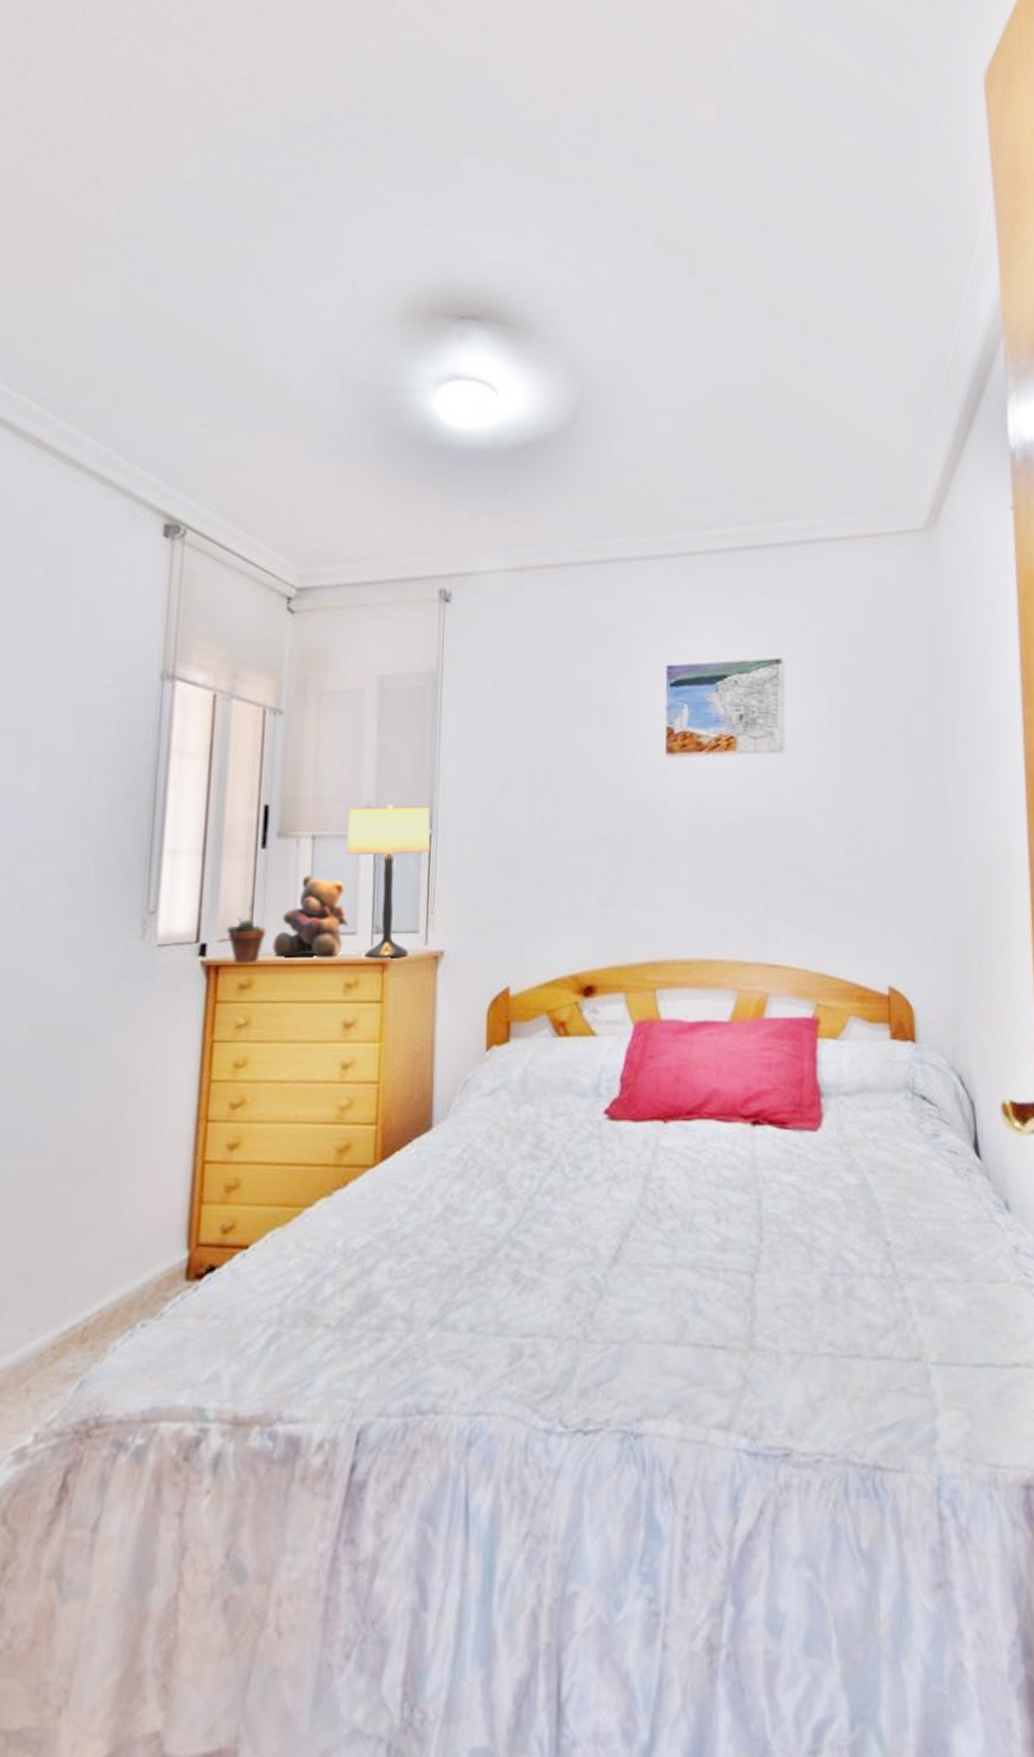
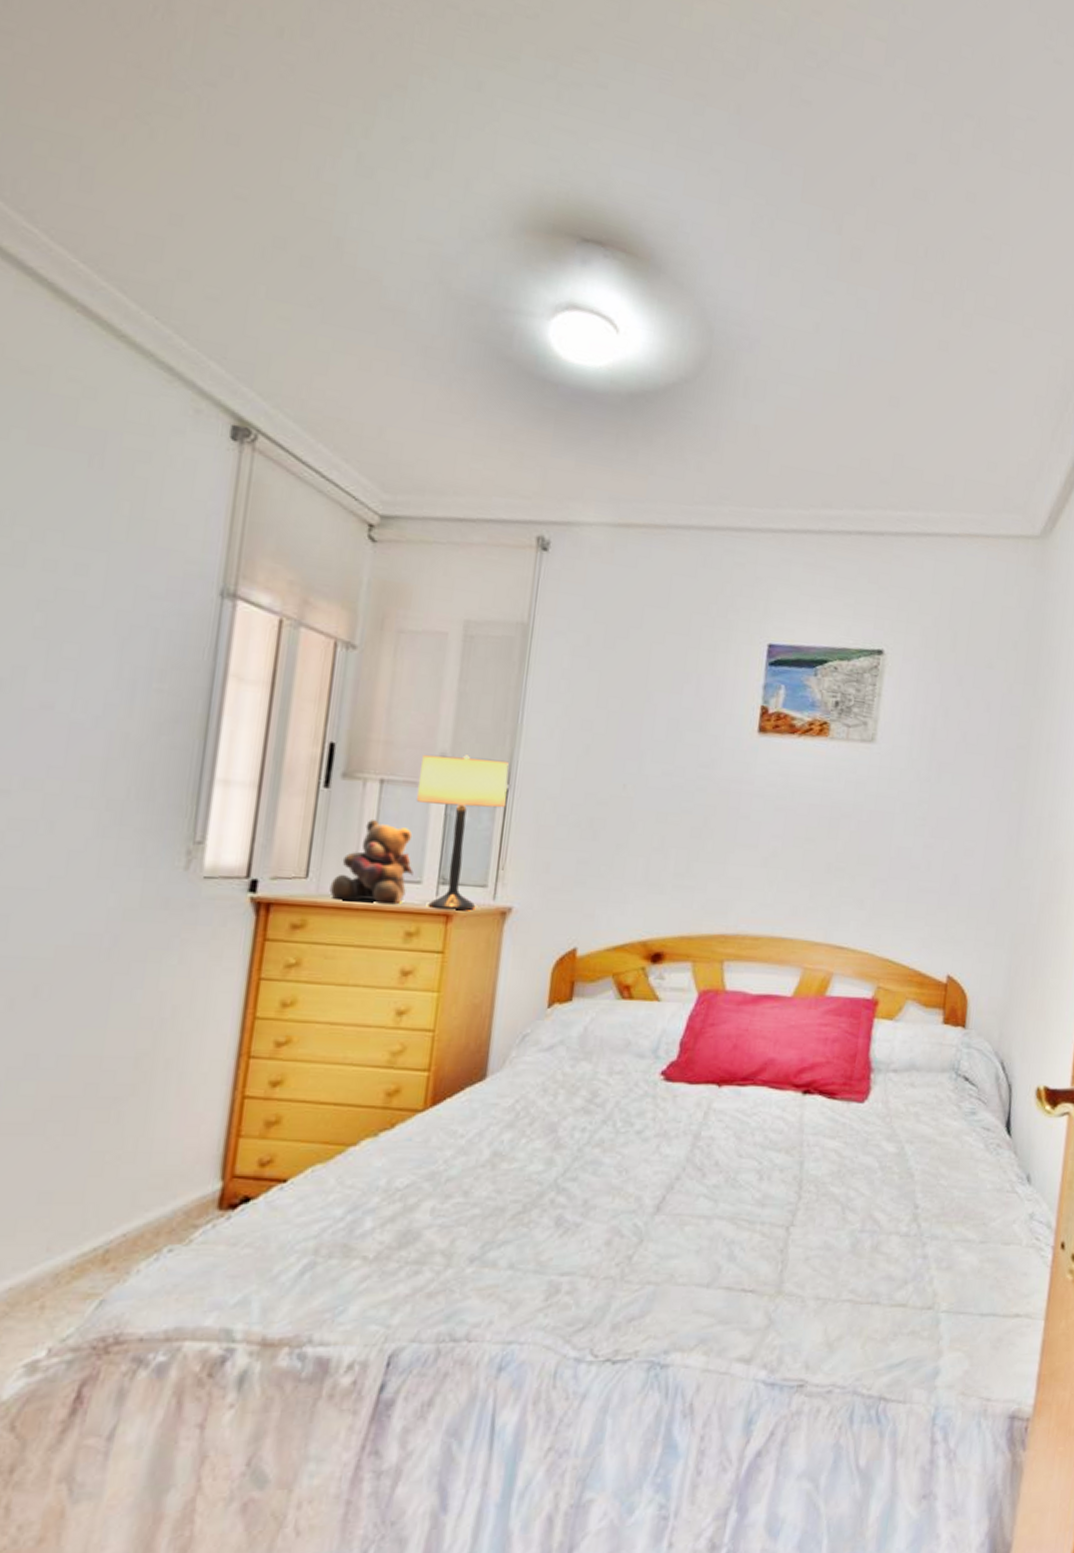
succulent plant: present [226,904,267,965] -> none [280,843,325,905]

